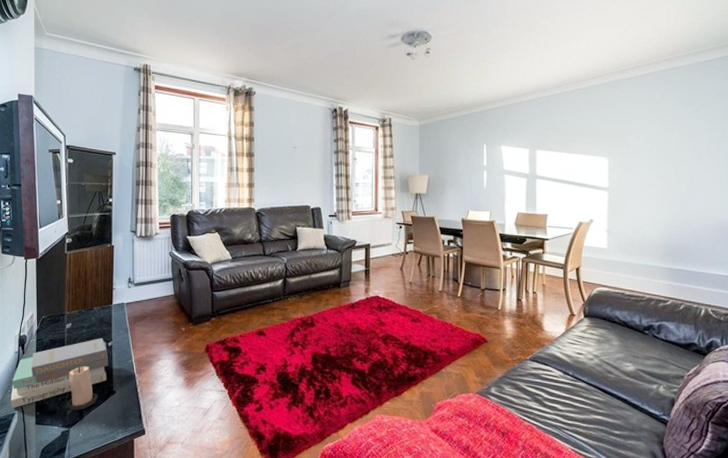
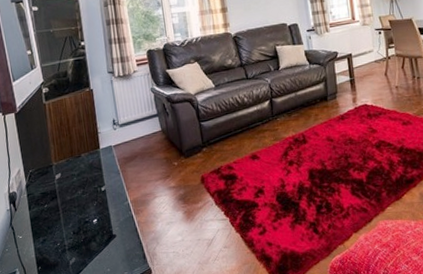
books: present [10,338,109,409] -> none [8,184,105,268]
candle: present [67,366,98,411] -> none [65,214,99,261]

